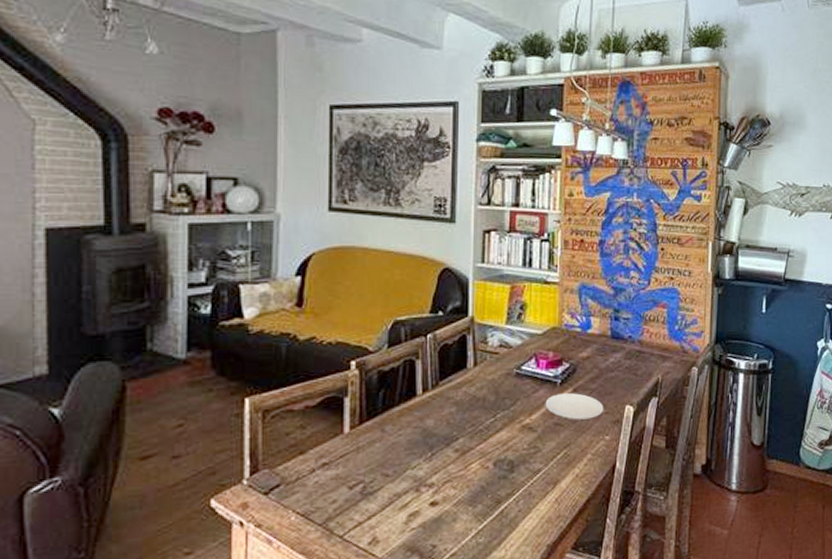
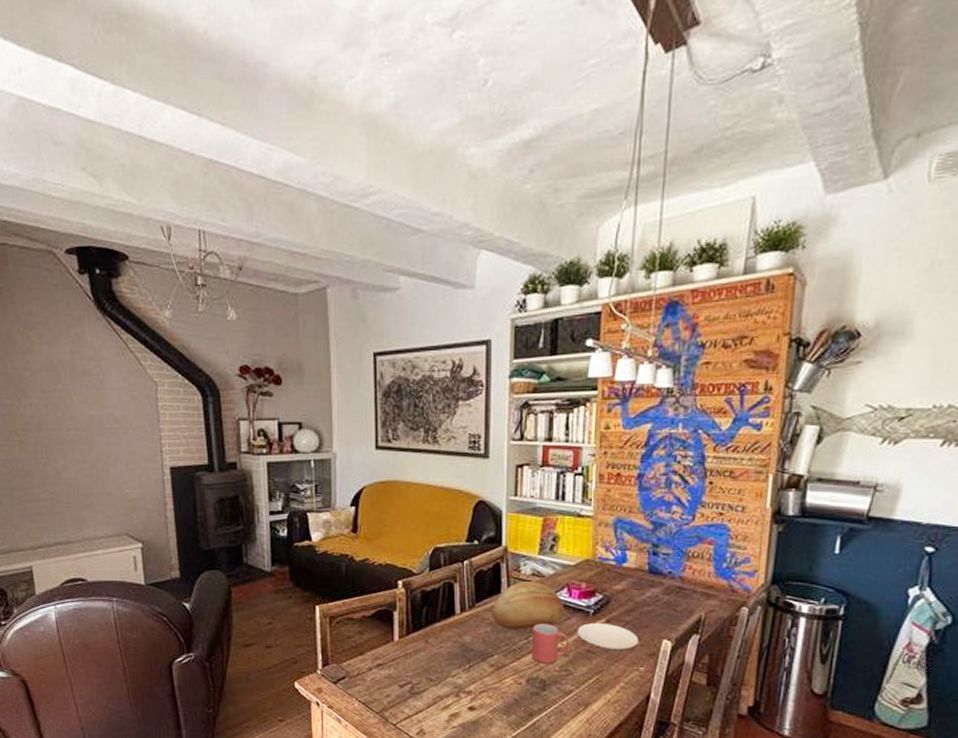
bread: none [456,353,531,408] -> present [491,581,563,630]
mug: none [500,398,538,442] -> present [532,623,569,663]

